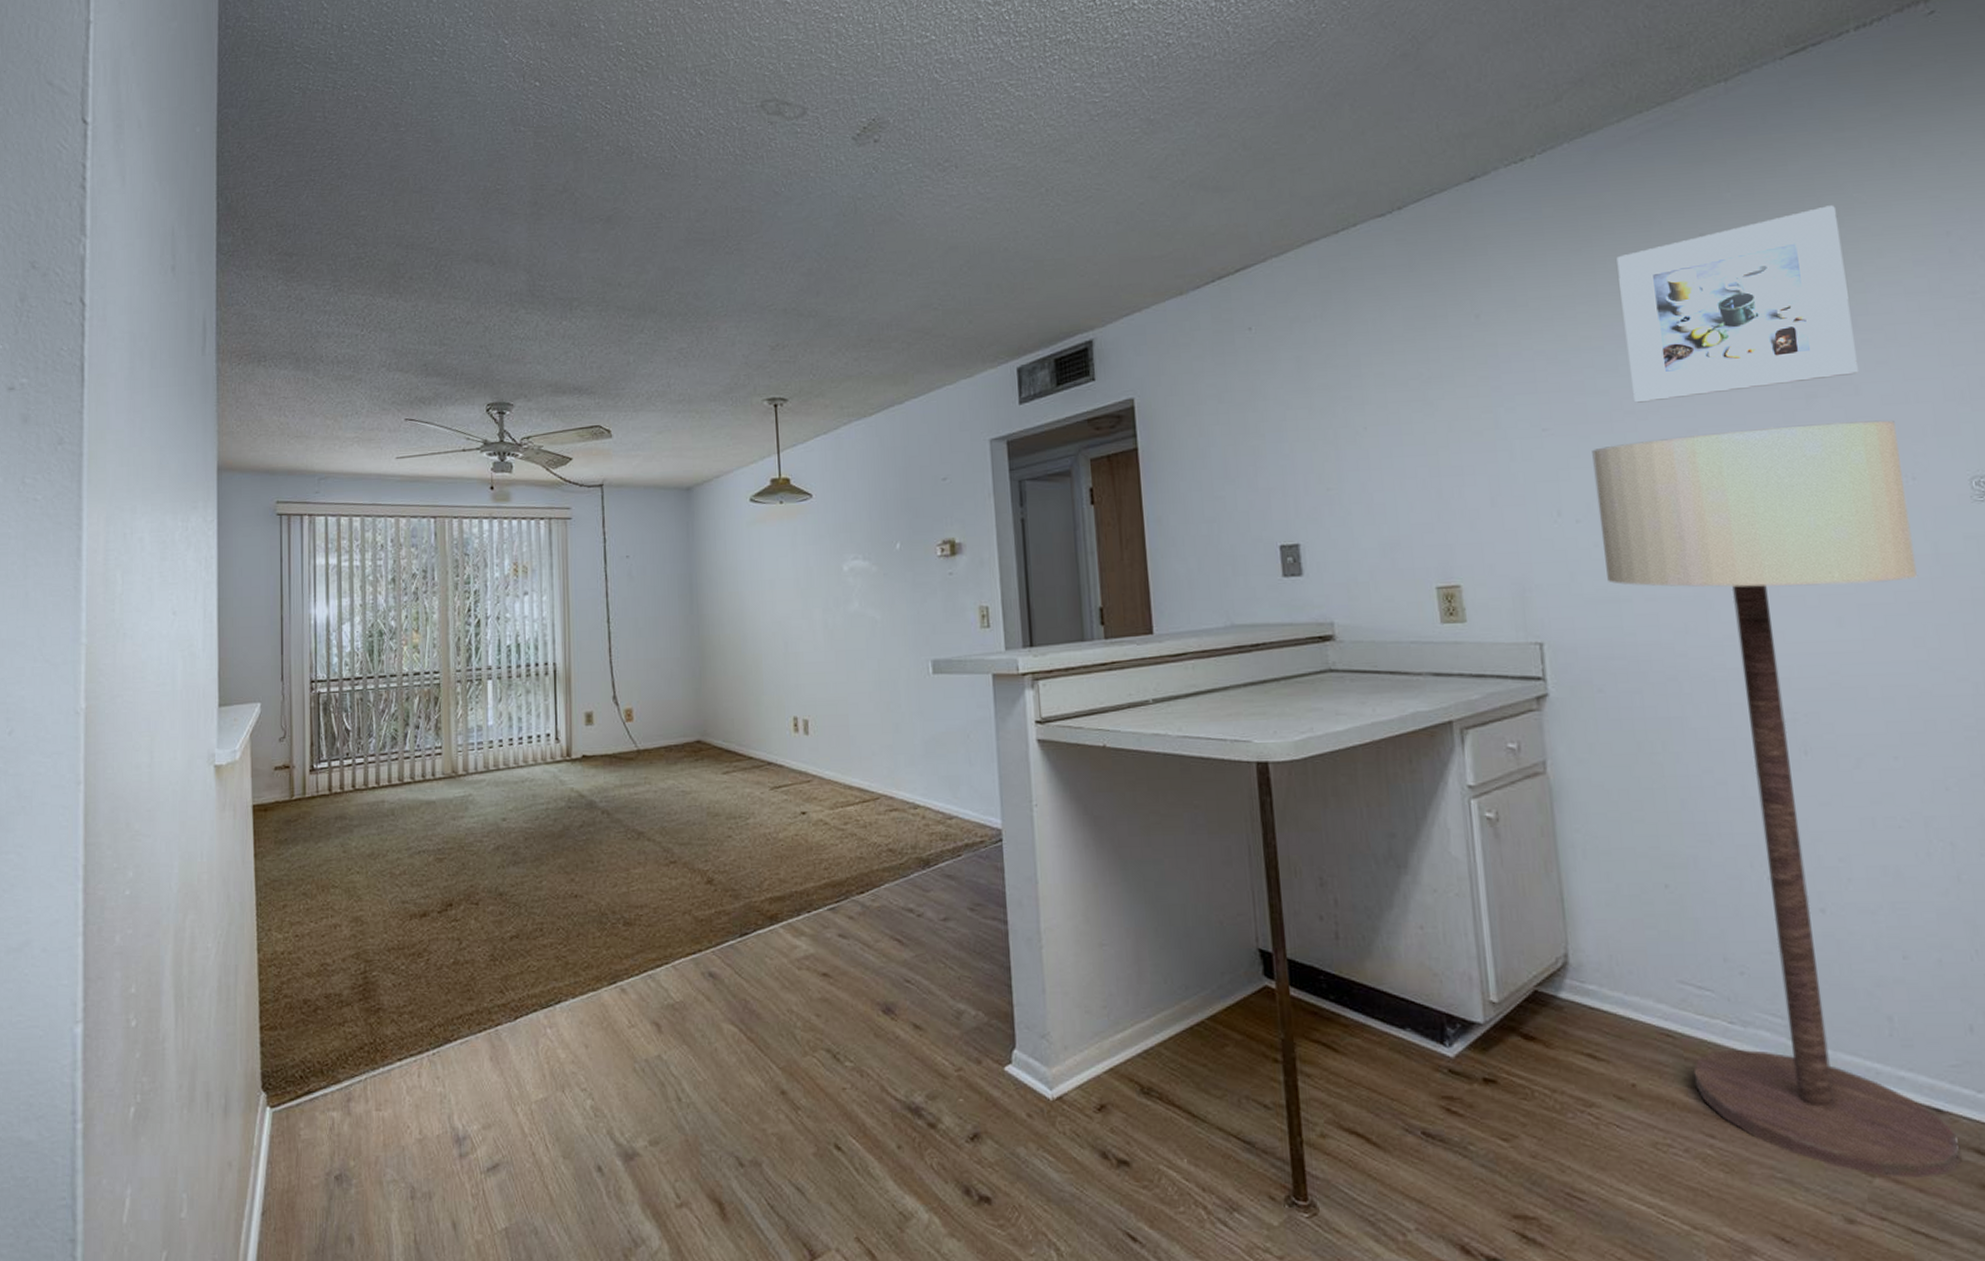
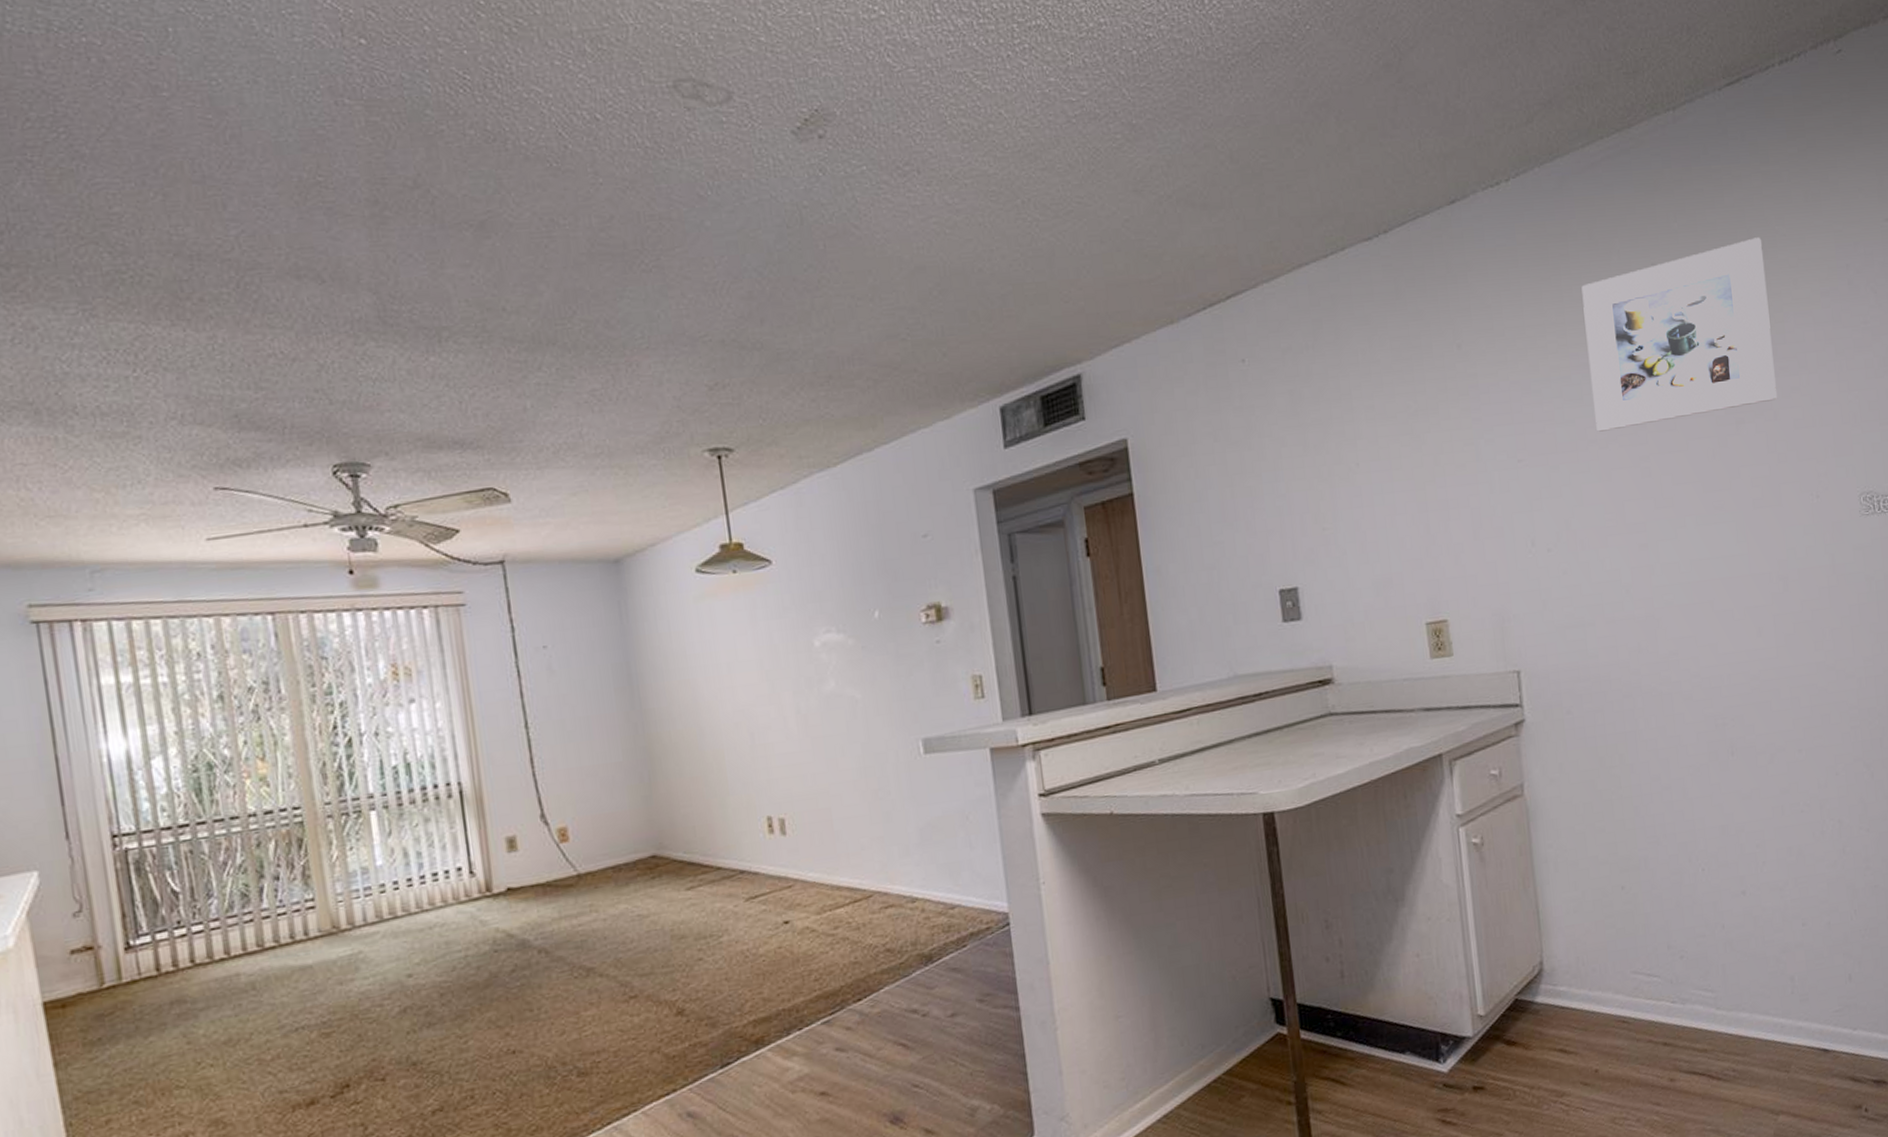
floor lamp: present [1592,420,1961,1178] -> none [1561,443,1840,1113]

